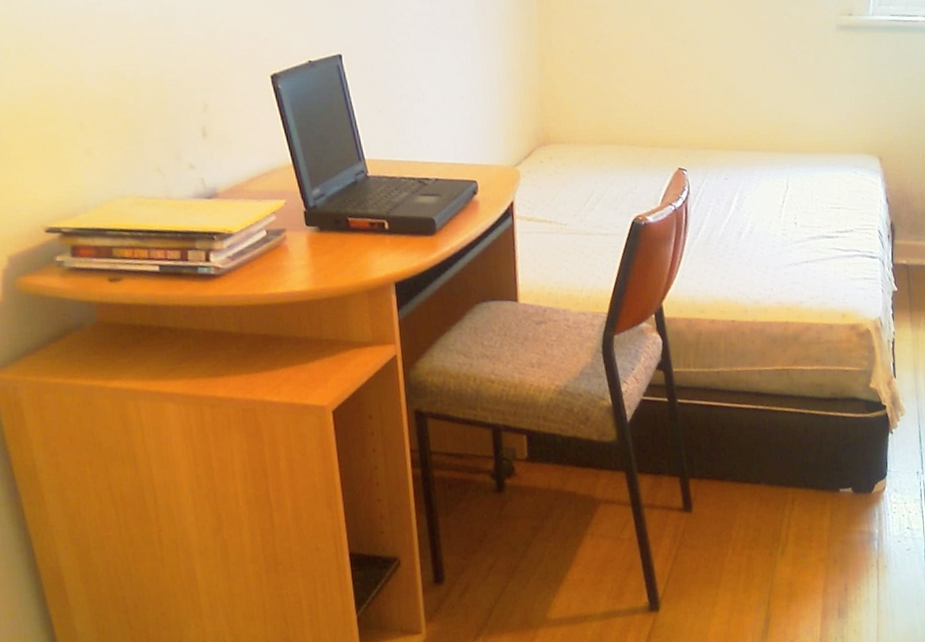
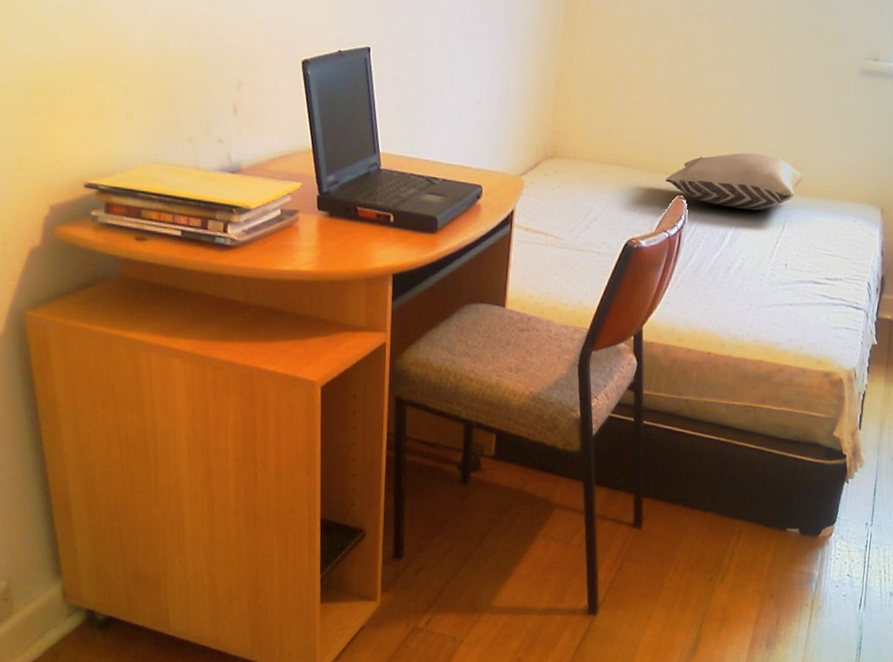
pillow: none [663,117,800,174] -> present [665,152,804,211]

